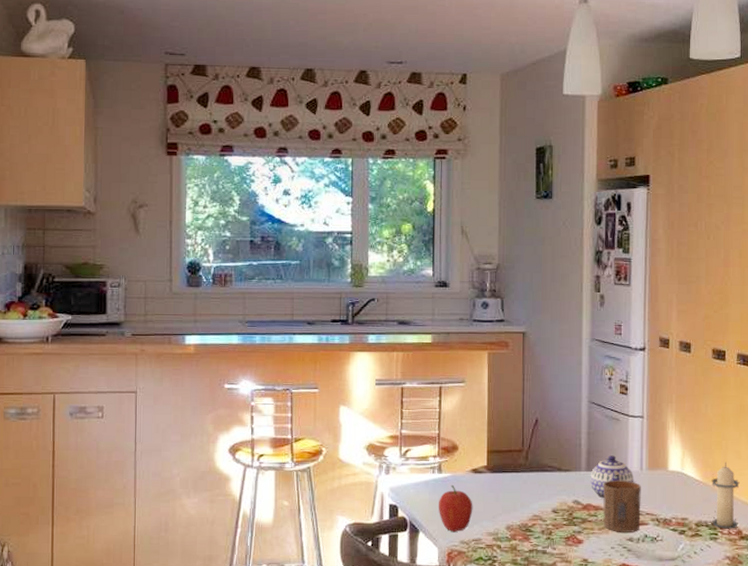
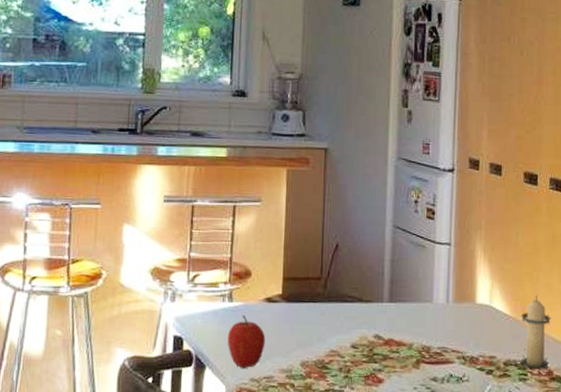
teapot: present [590,455,634,499] -> none [393,285,440,334]
cup: present [603,479,641,533] -> none [405,312,447,372]

